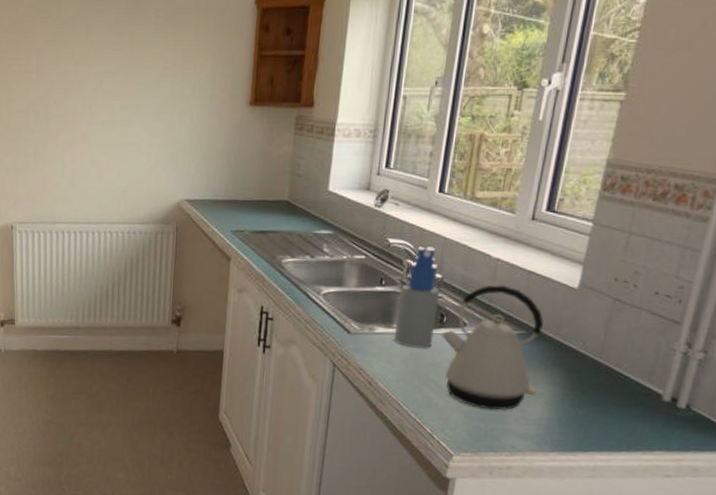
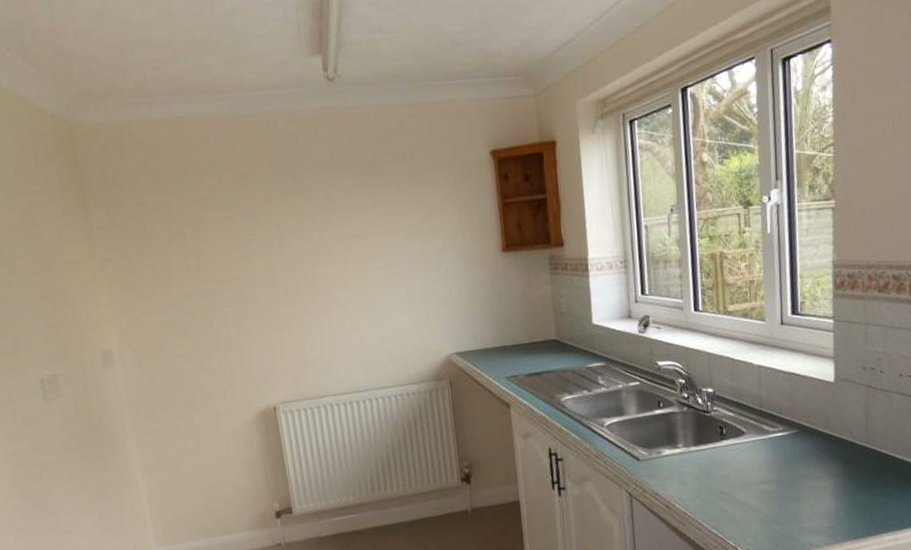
spray bottle: present [394,246,440,348] -> none [679,363,718,464]
kettle: present [441,284,544,411] -> none [724,388,820,512]

